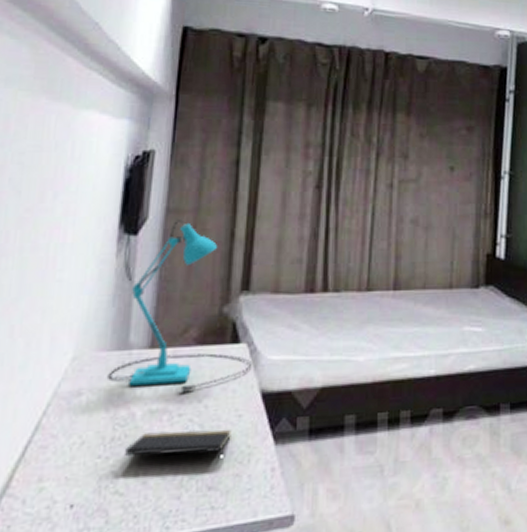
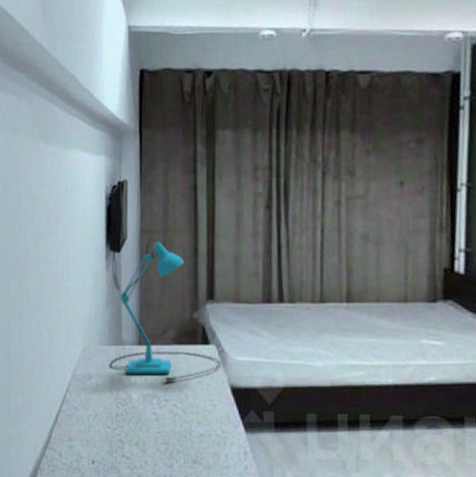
notepad: present [123,429,232,456] -> none [126,412,208,436]

